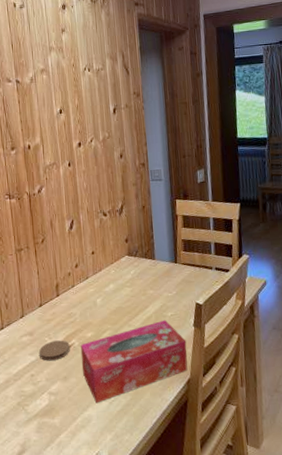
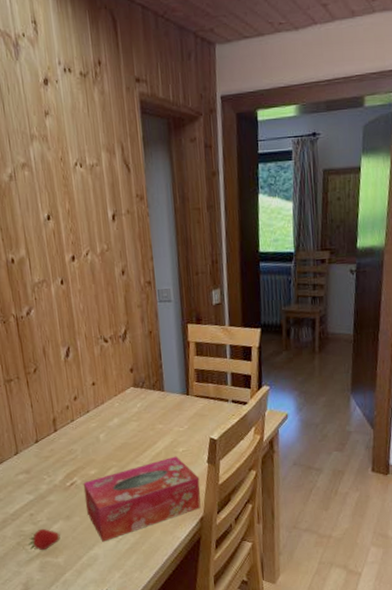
fruit: none [28,389,58,411] -> present [28,528,61,551]
coaster: present [39,340,70,361] -> none [38,478,72,500]

